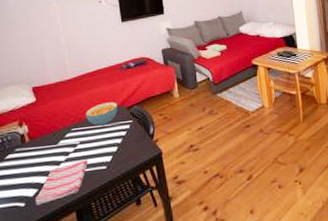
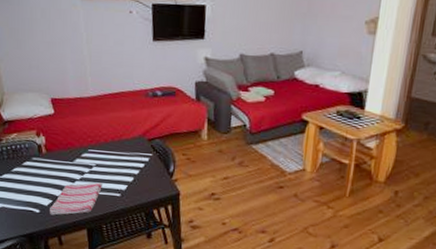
cereal bowl: present [86,102,118,126] -> none [104,129,138,153]

